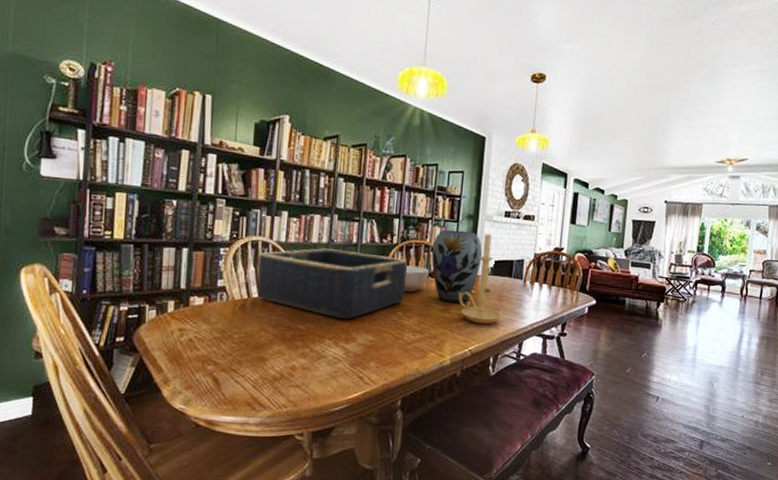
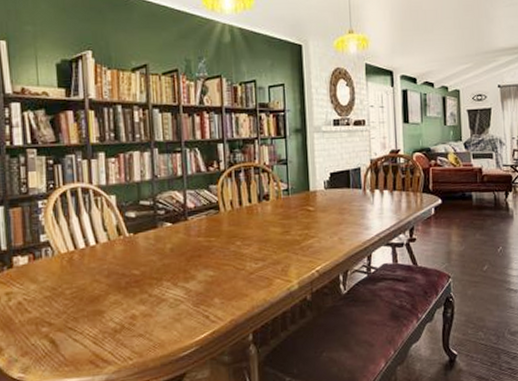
basket: present [257,248,408,320] -> none [79,184,241,258]
bowl: present [404,265,430,293] -> none [237,190,263,220]
vase: present [431,229,482,304] -> none [262,146,316,224]
candle holder: present [458,225,502,324] -> none [297,137,345,242]

